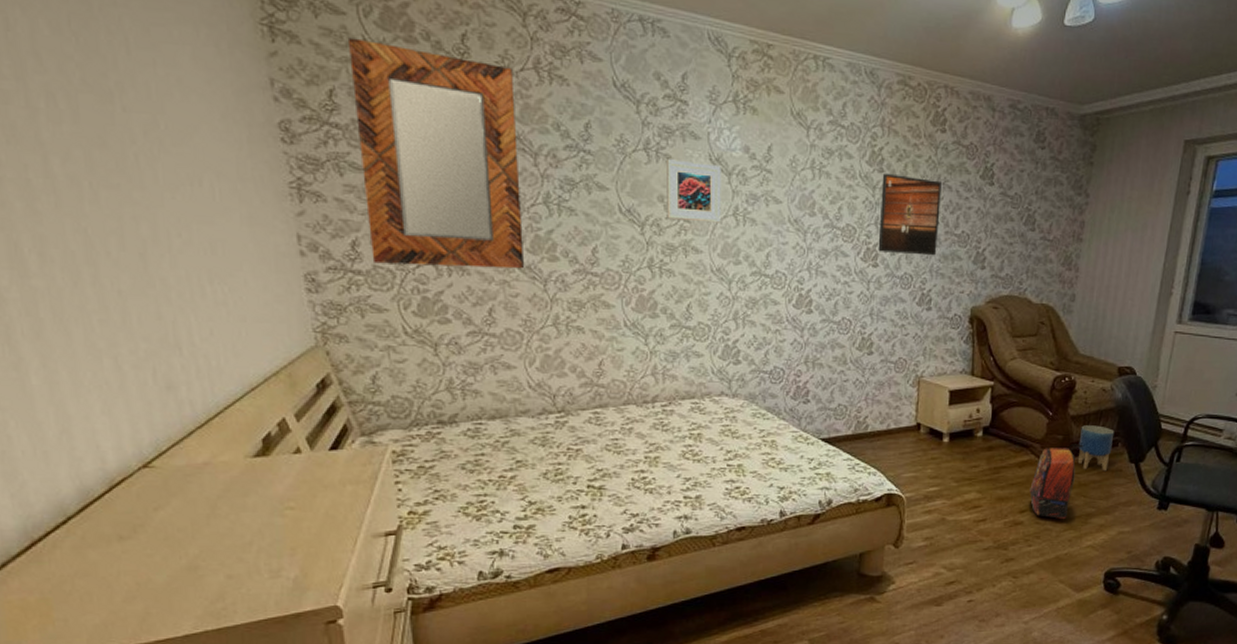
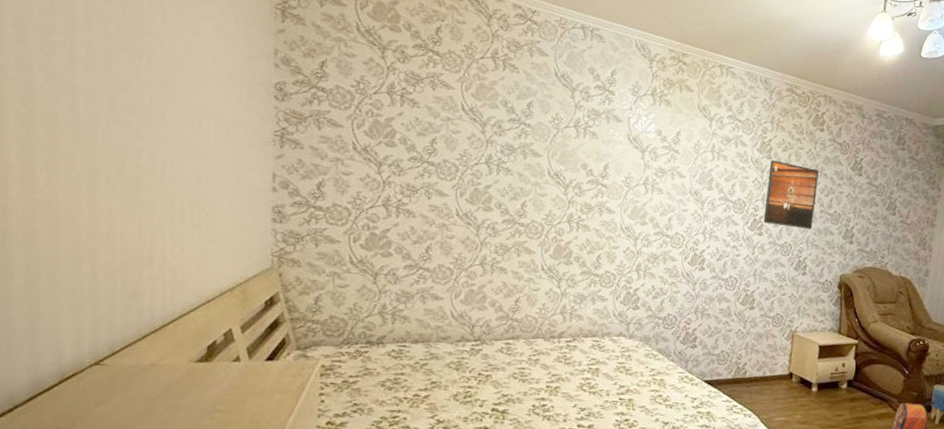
home mirror: present [347,37,525,269] -> none [333,23,474,216]
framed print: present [667,159,721,223] -> none [587,135,637,190]

